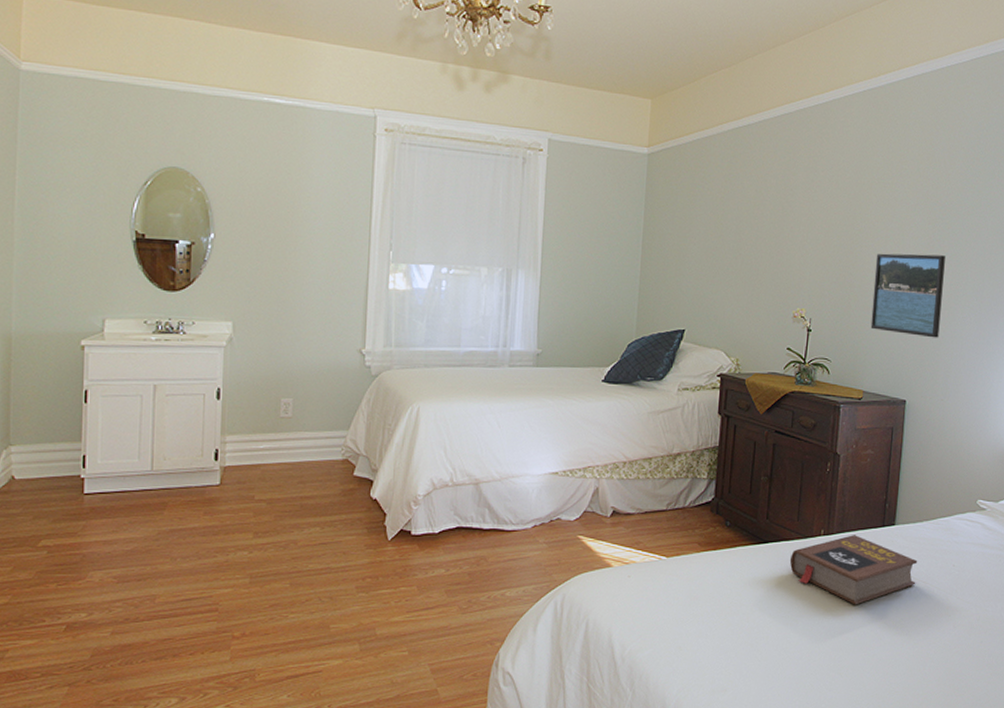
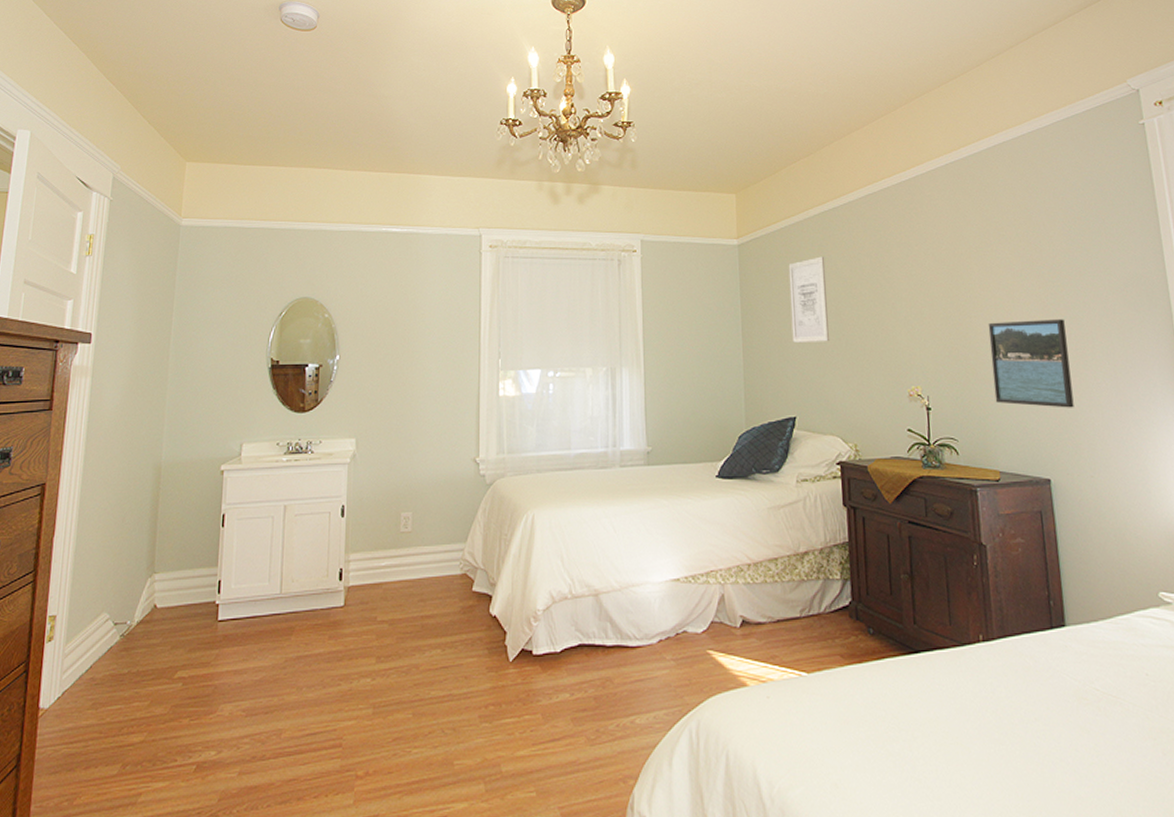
wall art: none [691,173,733,260] -> present [788,256,829,343]
book: present [789,535,918,605] -> none [948,640,1105,728]

